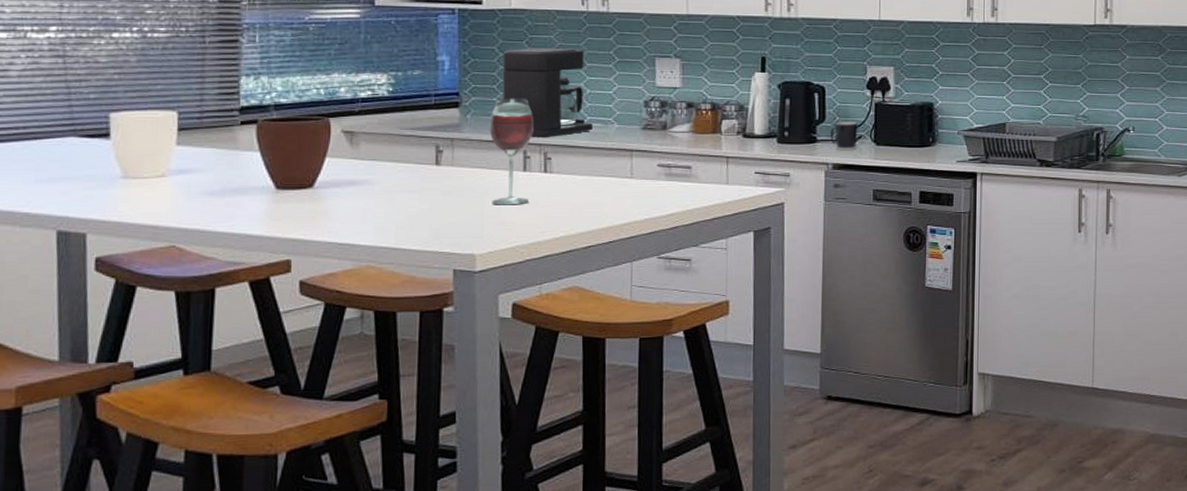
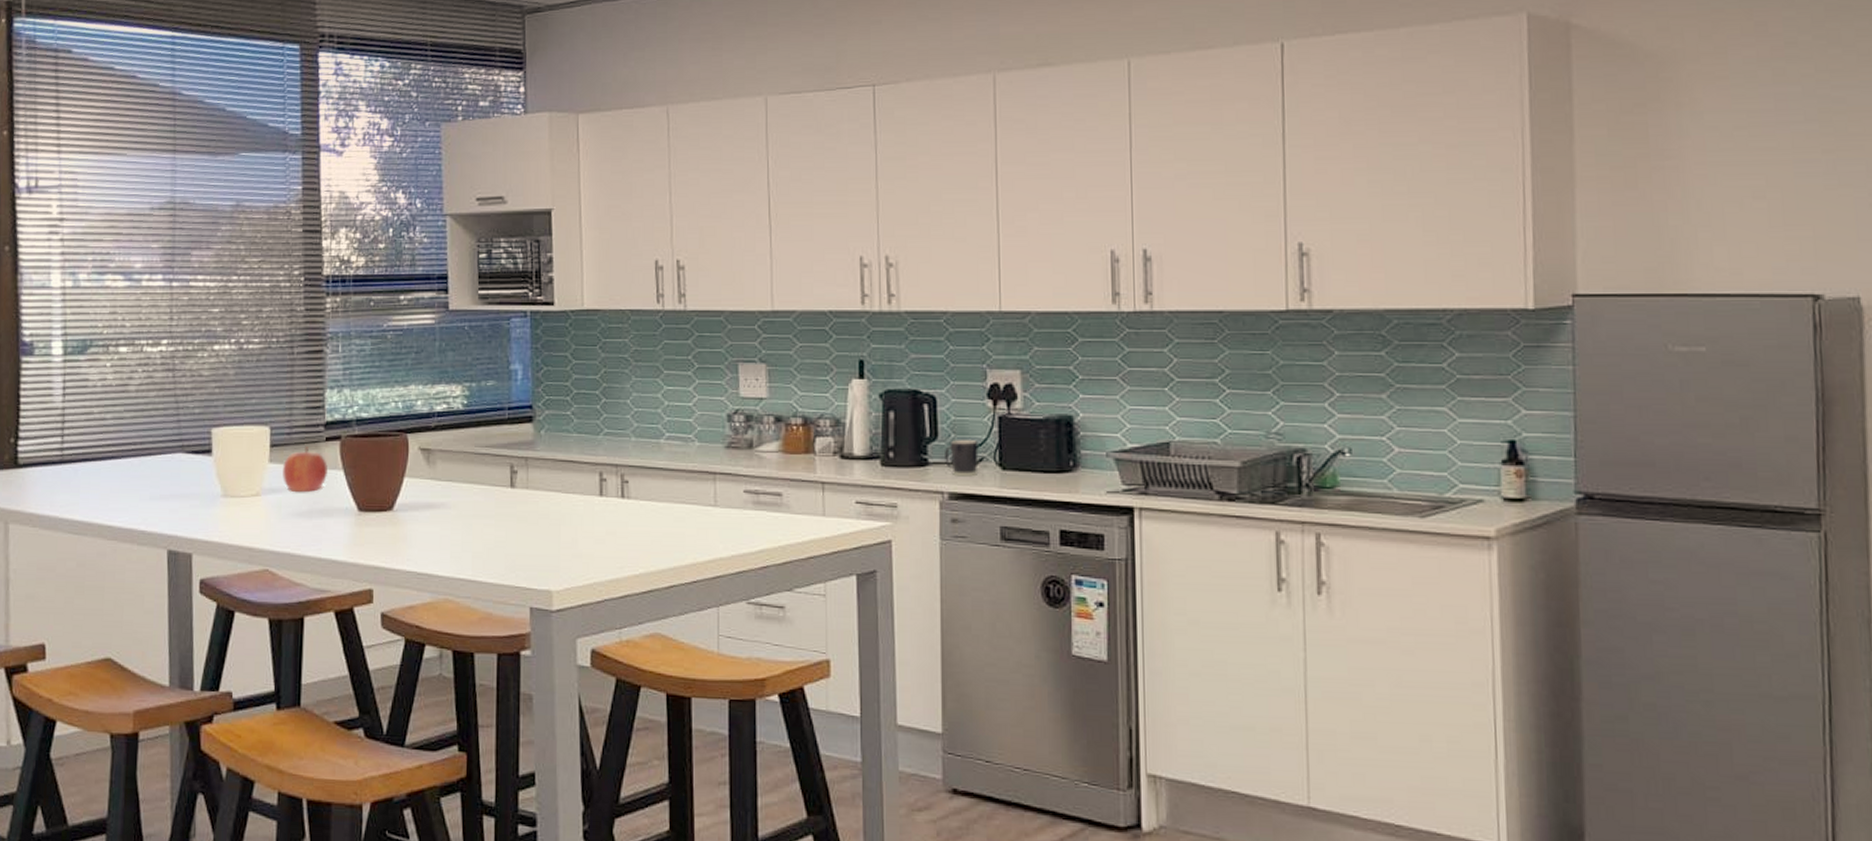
fruit: none [192,130,242,173] -> present [283,447,327,493]
wineglass: present [489,99,534,205] -> none [563,412,610,535]
coffee maker: present [502,48,593,138] -> none [575,354,672,458]

